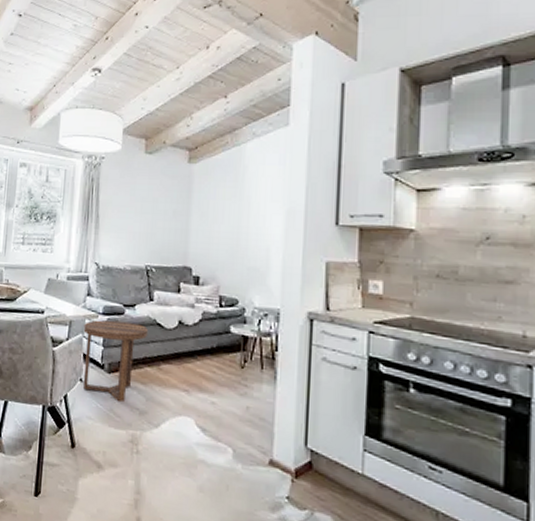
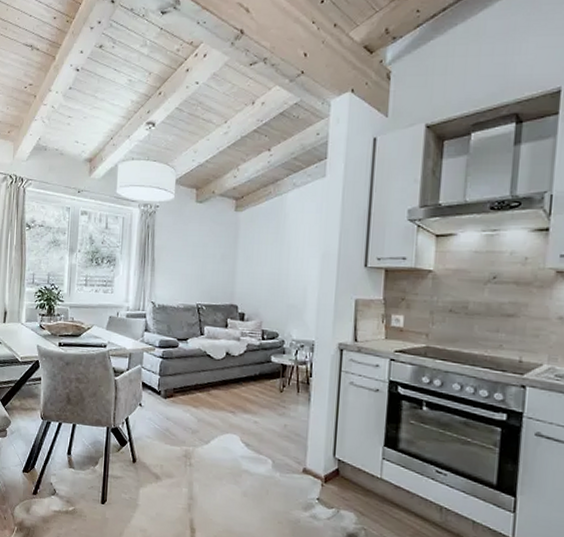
side table: present [83,319,149,403] -> none [142,352,200,423]

